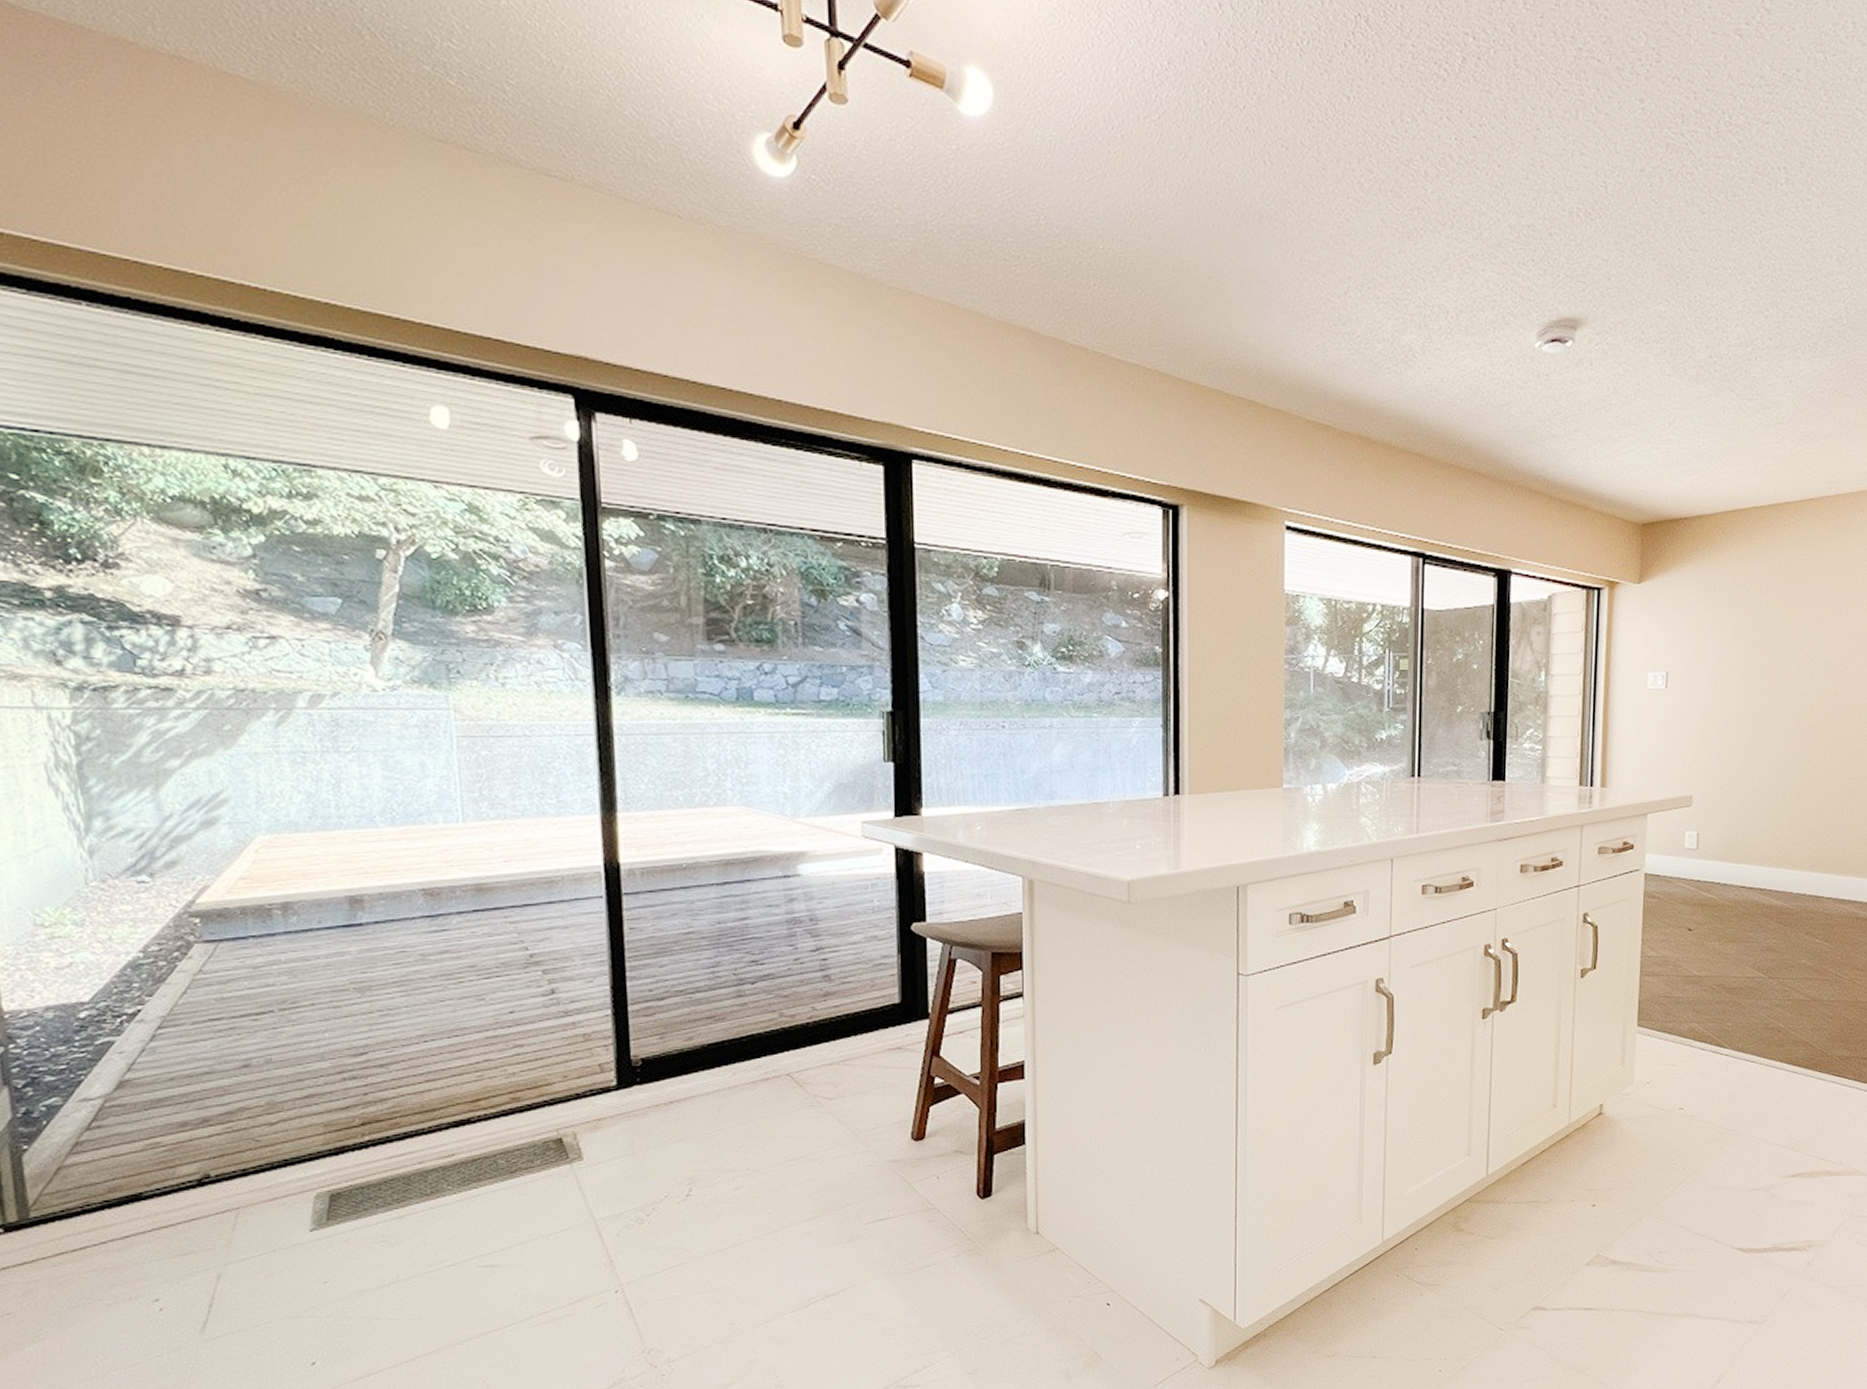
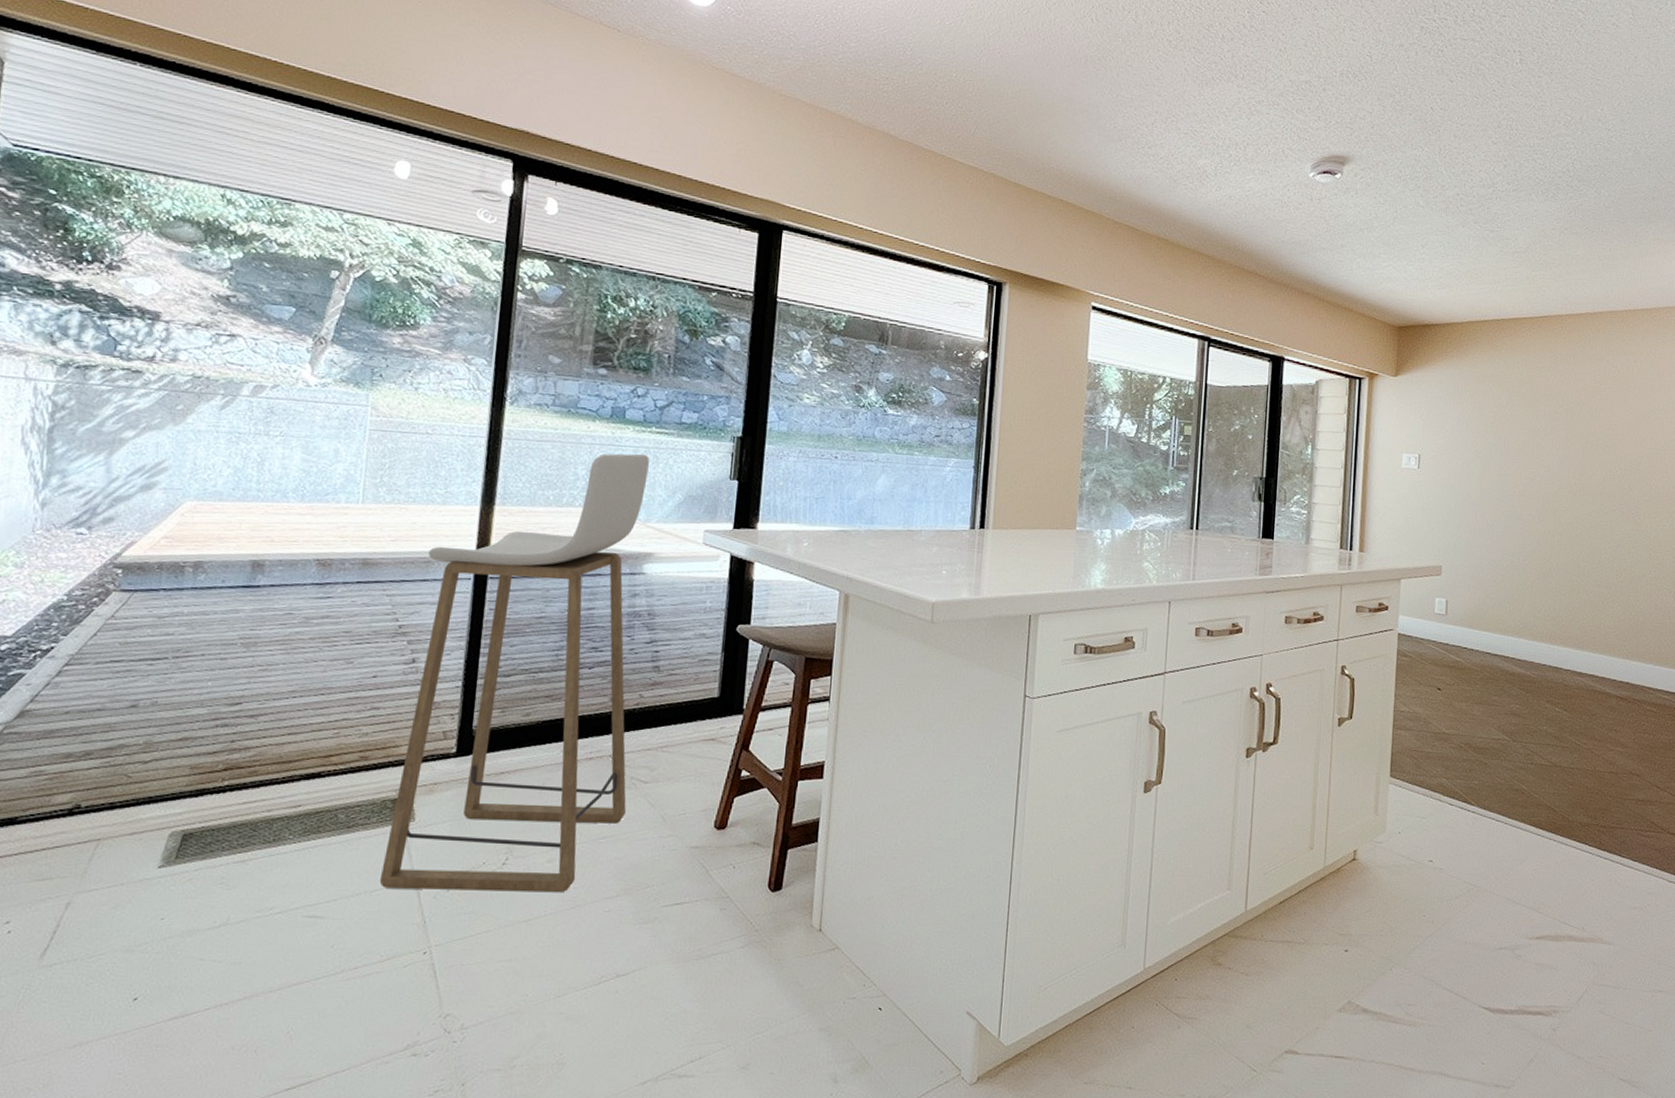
bar stool: none [549,740,813,1231] -> present [379,453,649,893]

